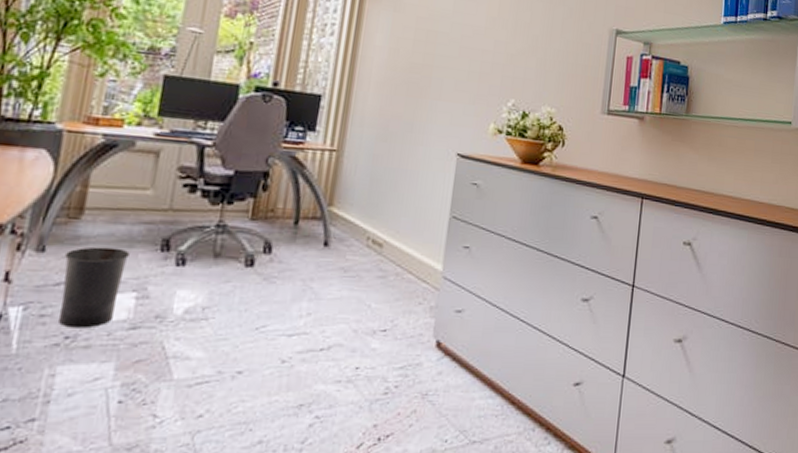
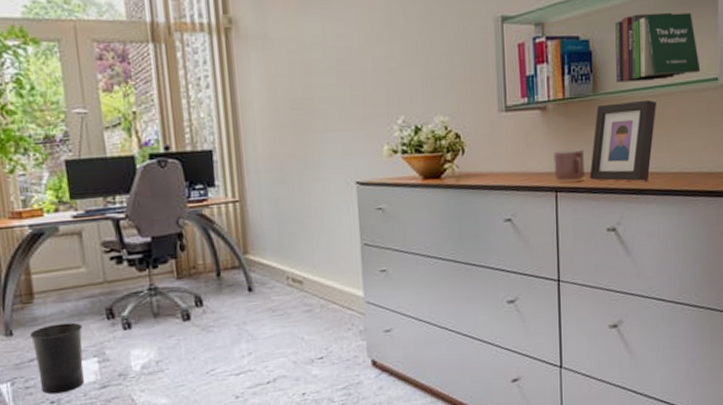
mug: none [643,160,672,193] -> present [552,149,585,183]
picture frame: none [674,125,739,203] -> present [590,99,656,182]
books: none [706,53,778,115] -> present [615,12,701,83]

